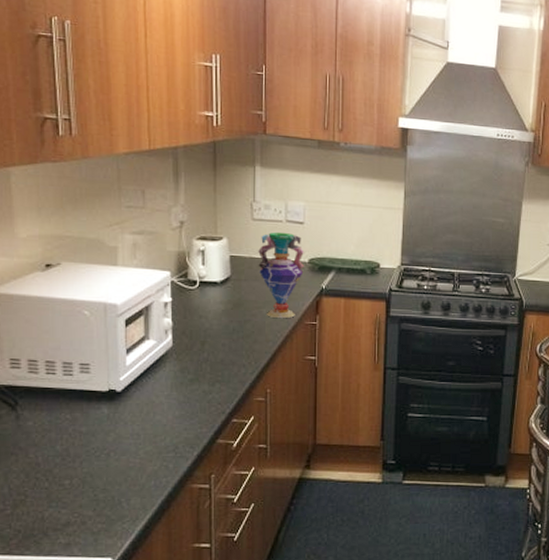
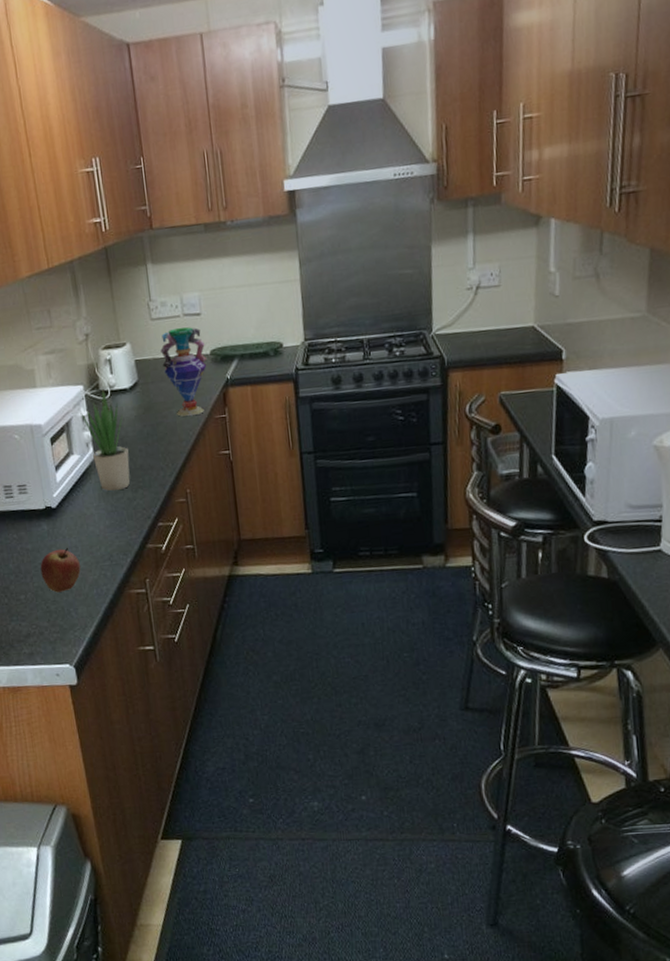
apple: none [93,434,140,481] -> present [40,547,81,593]
potted plant: none [163,277,210,382] -> present [80,388,130,491]

